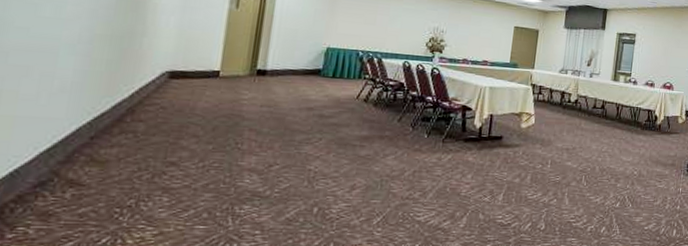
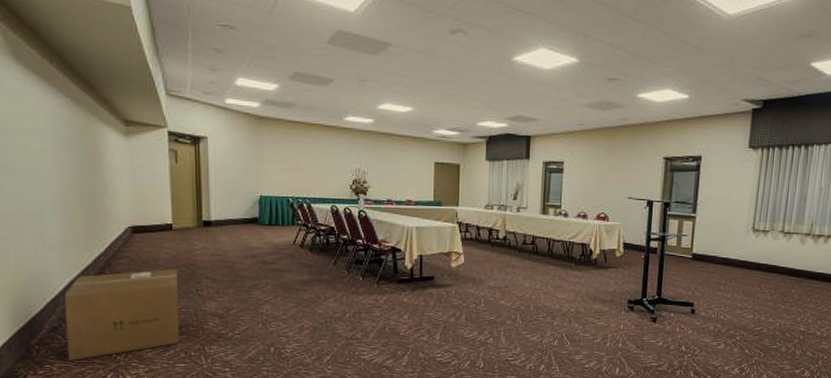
box: none [52,119,216,223] -> present [64,268,180,362]

